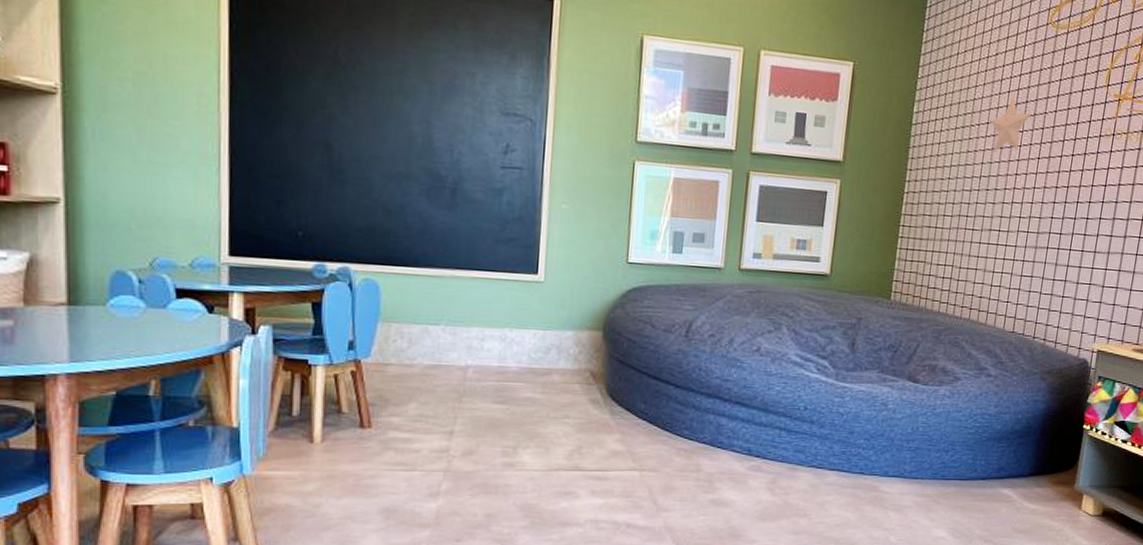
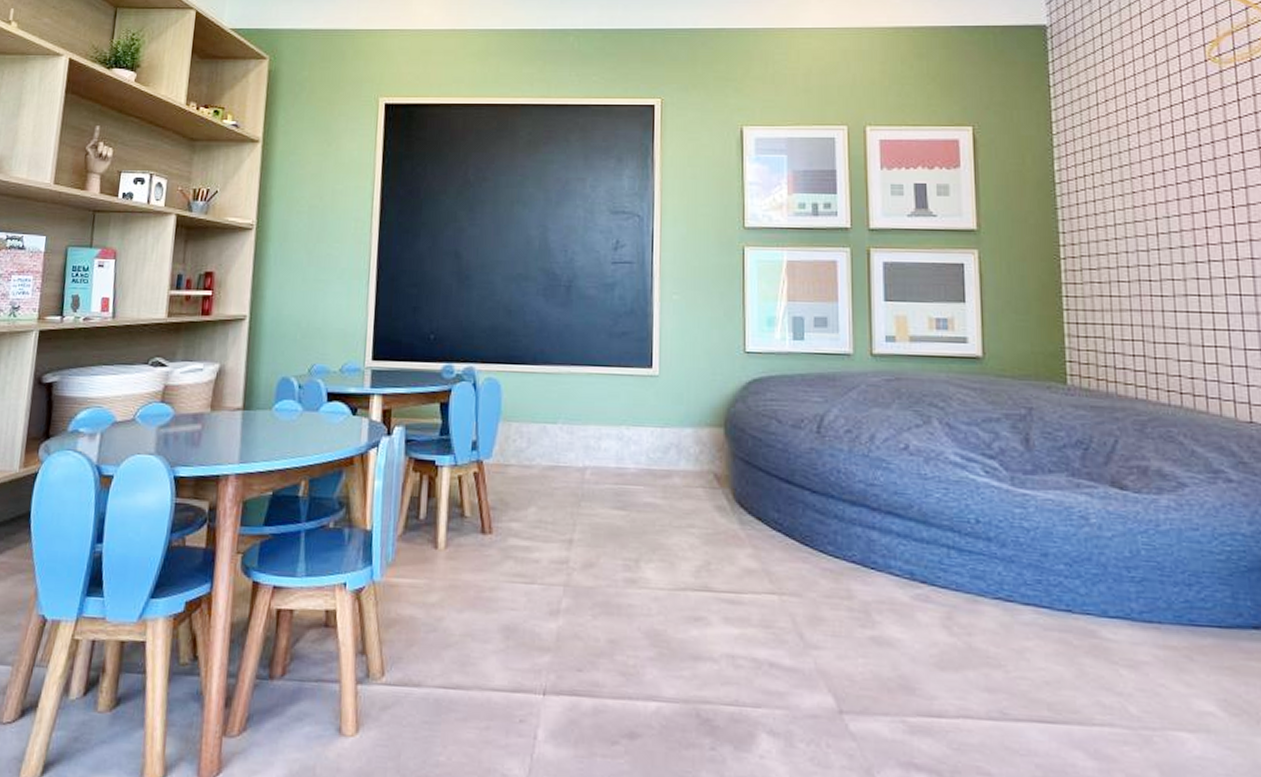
decorative star: present [990,96,1031,152] -> none [1156,141,1209,205]

